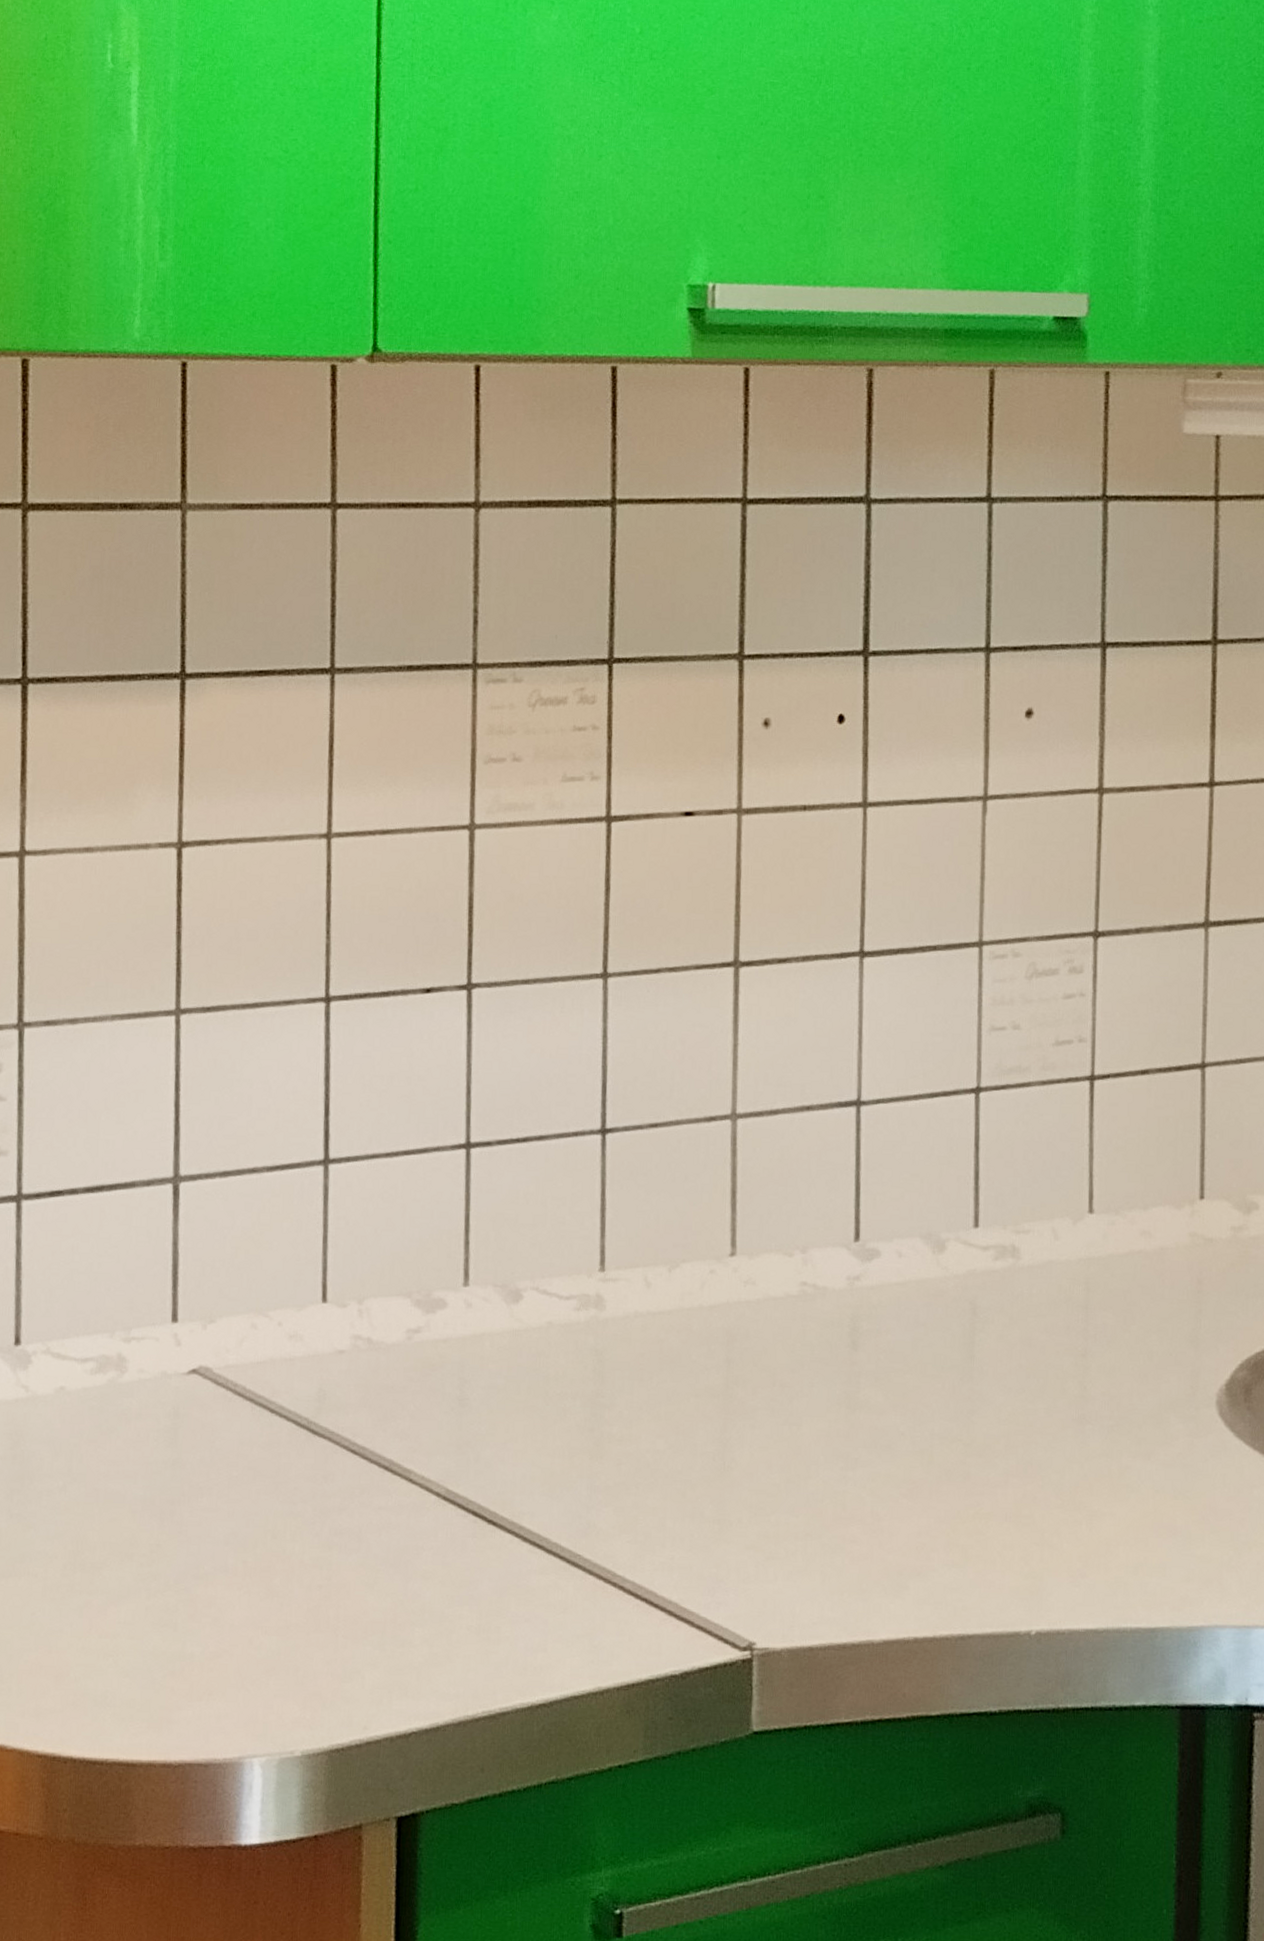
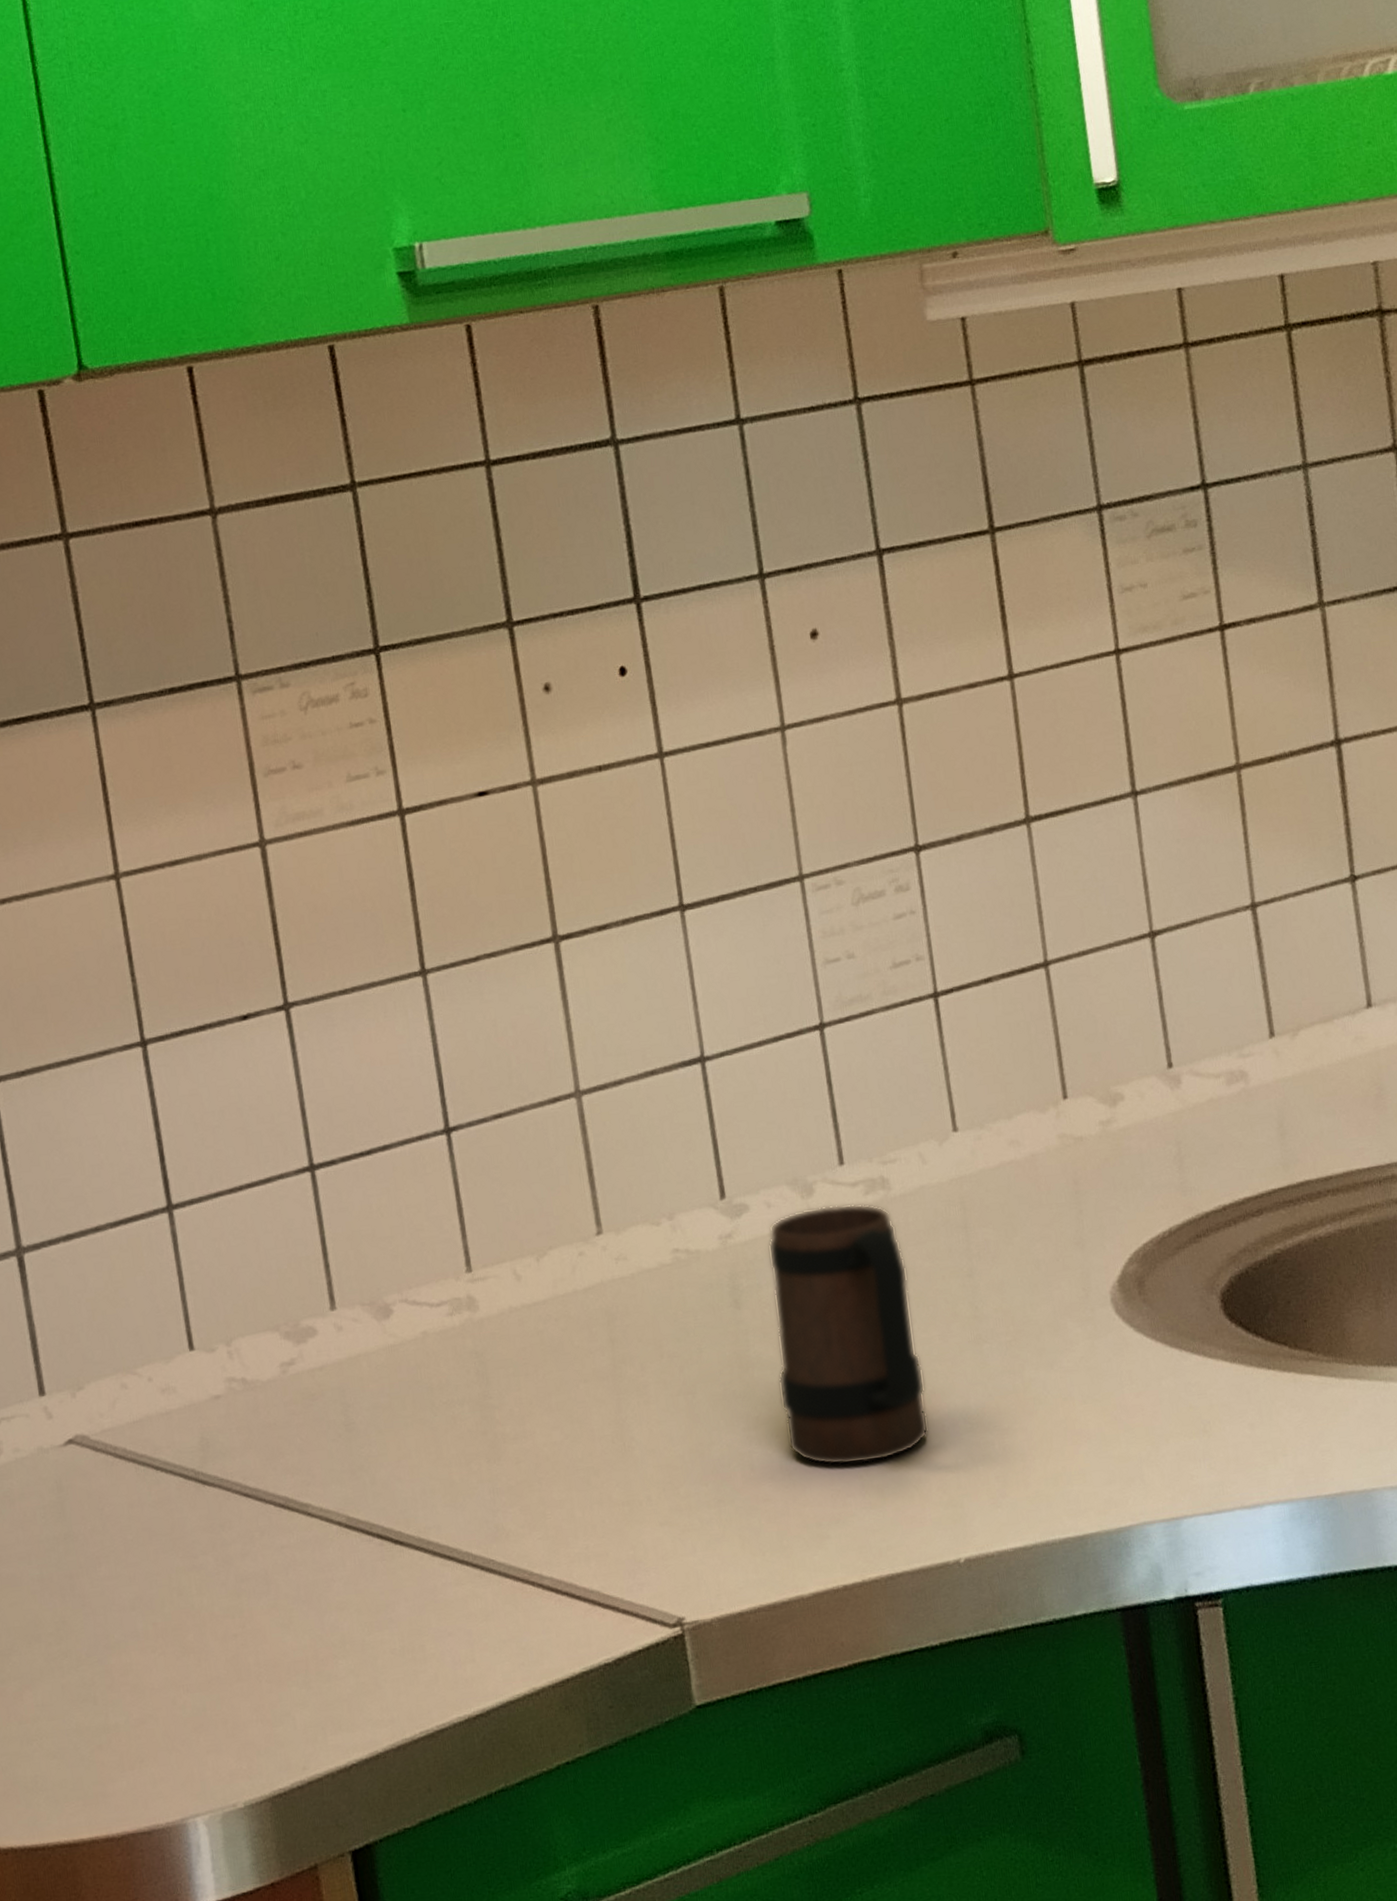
mug: none [882,1264,1024,1522] -> present [768,1203,929,1466]

